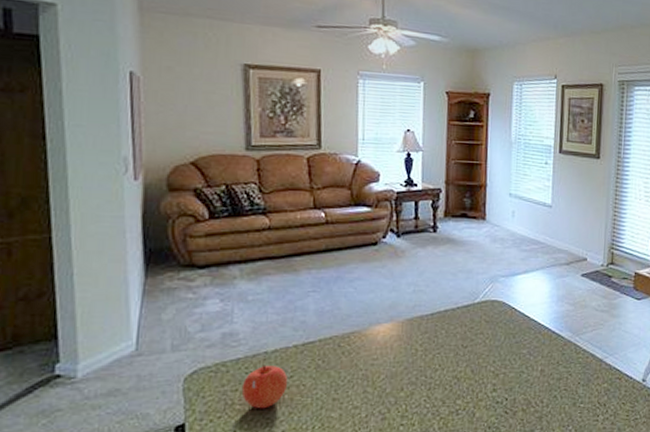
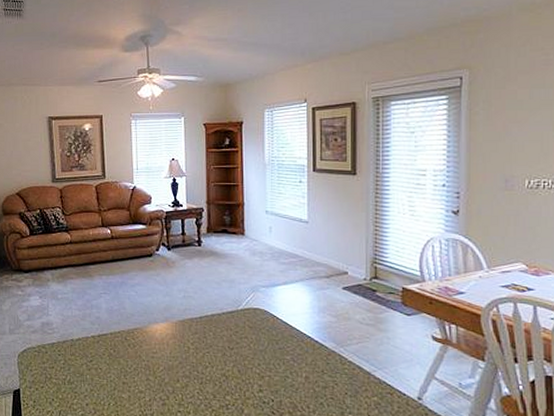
apple: present [241,365,288,409] -> none [56,349,89,385]

